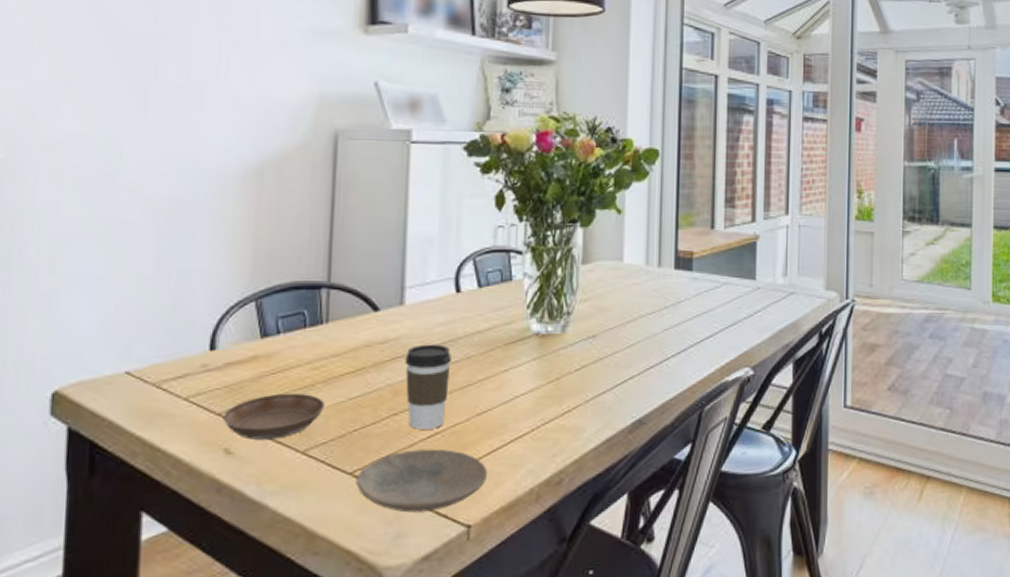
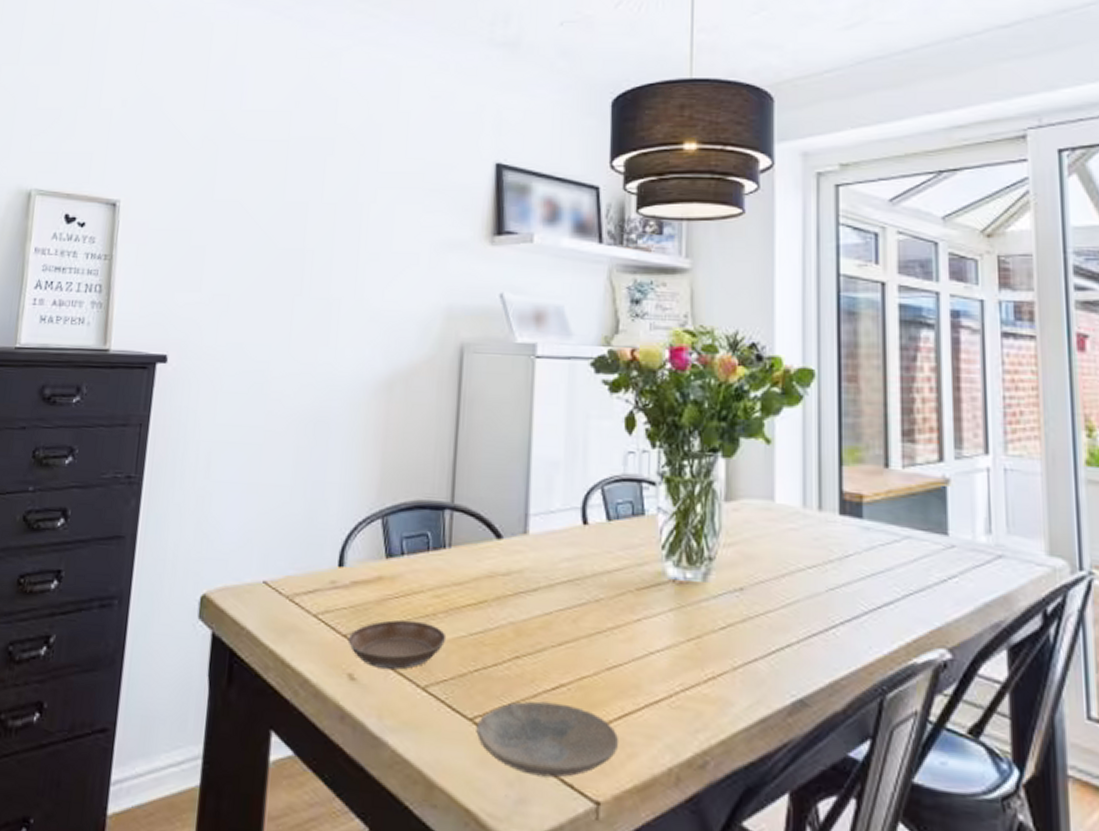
coffee cup: present [405,344,452,430] -> none [528,580,578,680]

